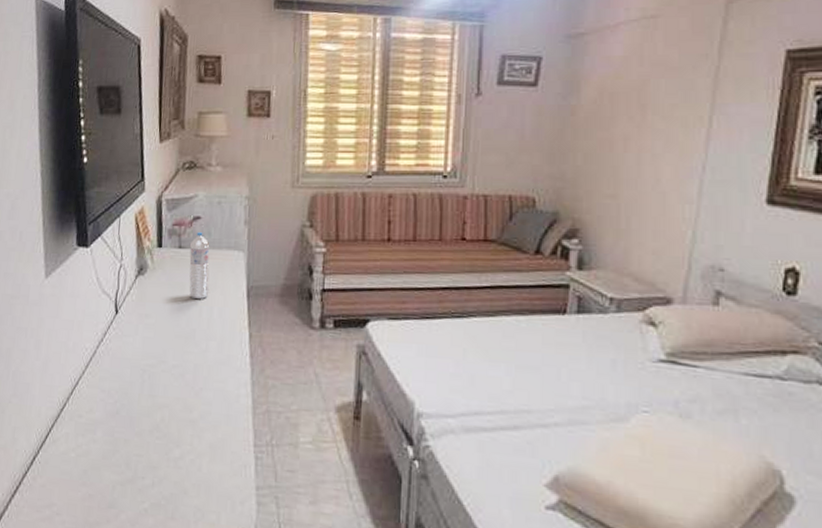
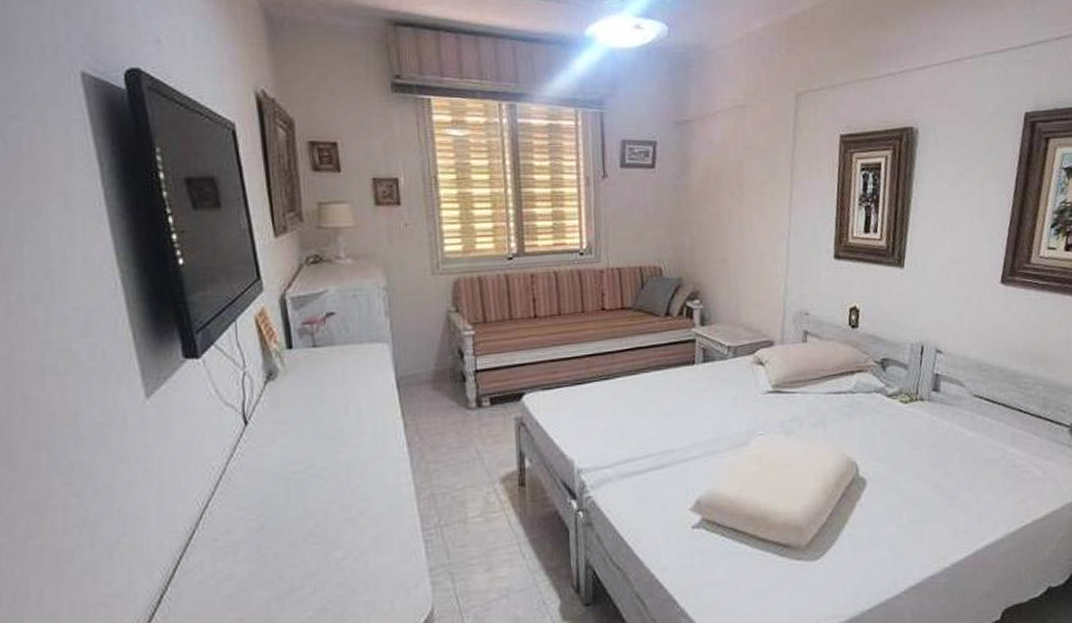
water bottle: present [189,232,210,300] -> none [325,328,354,398]

